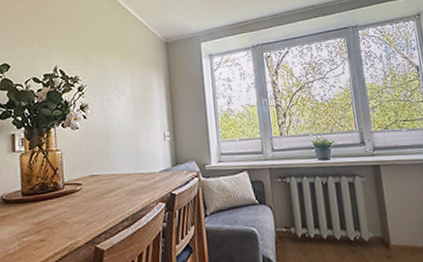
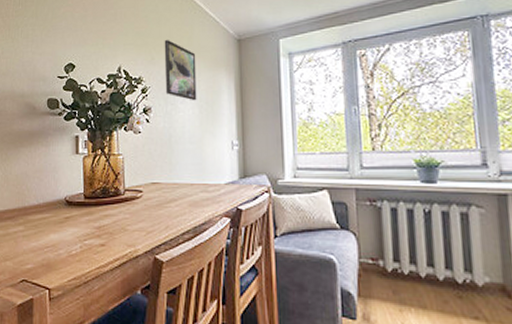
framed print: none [98,41,131,98] -> present [164,39,197,101]

